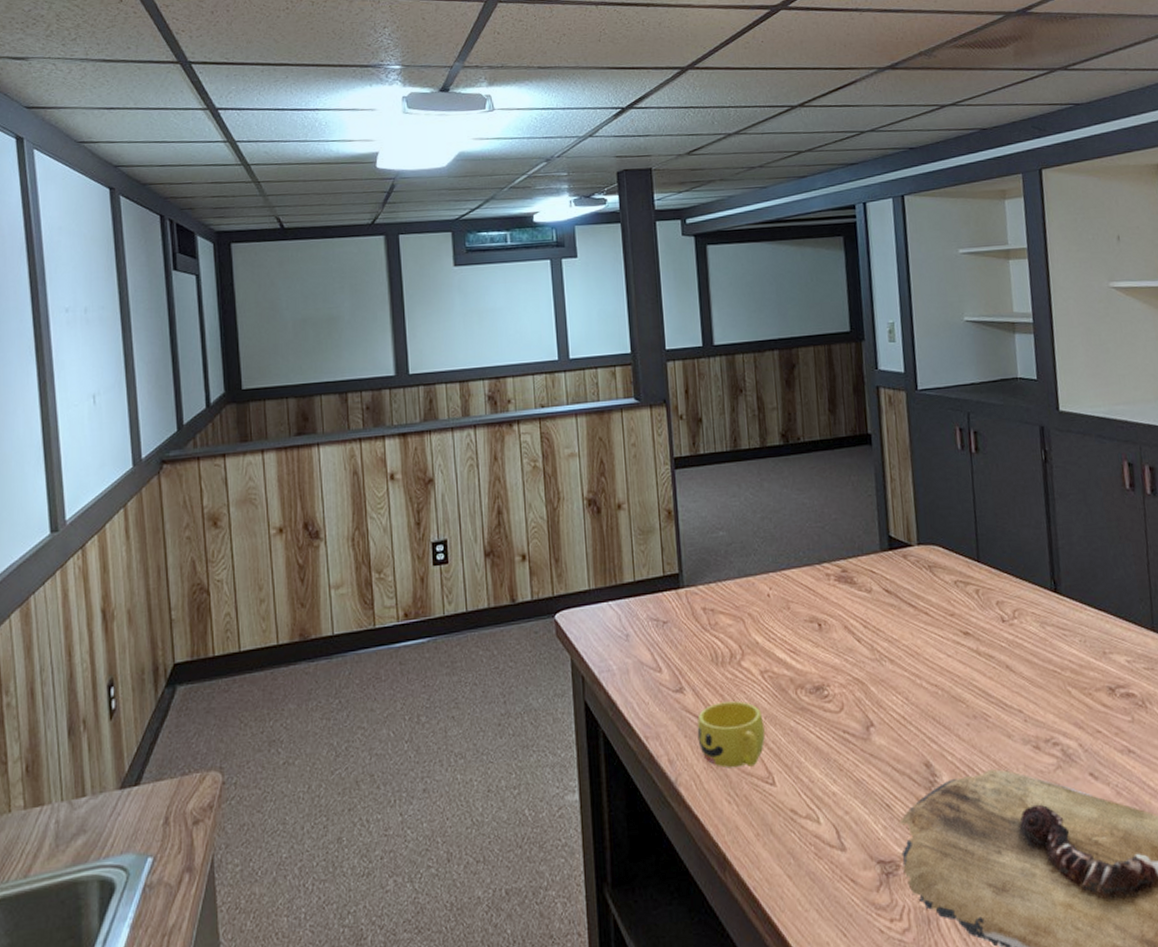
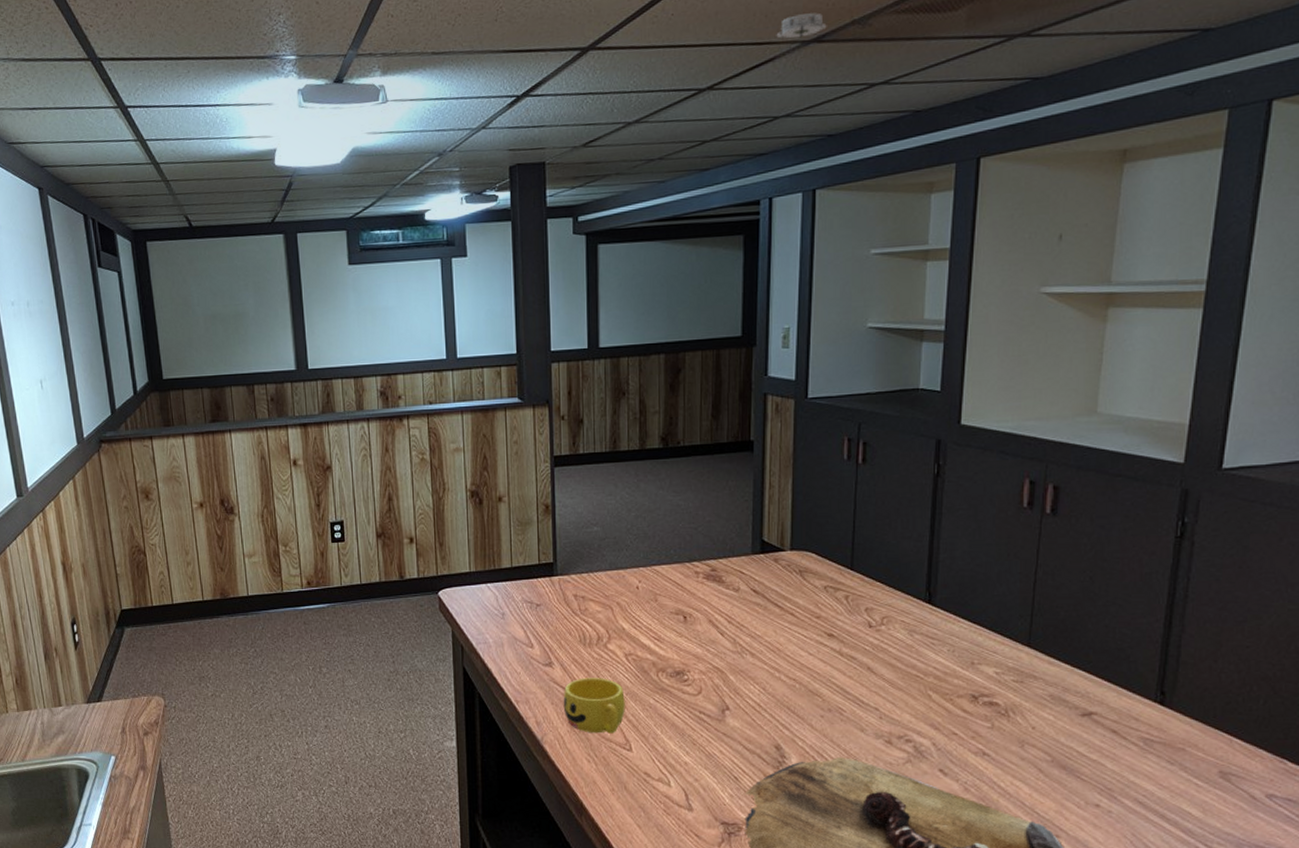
smoke detector: none [855,45,899,67] -> present [776,12,827,41]

